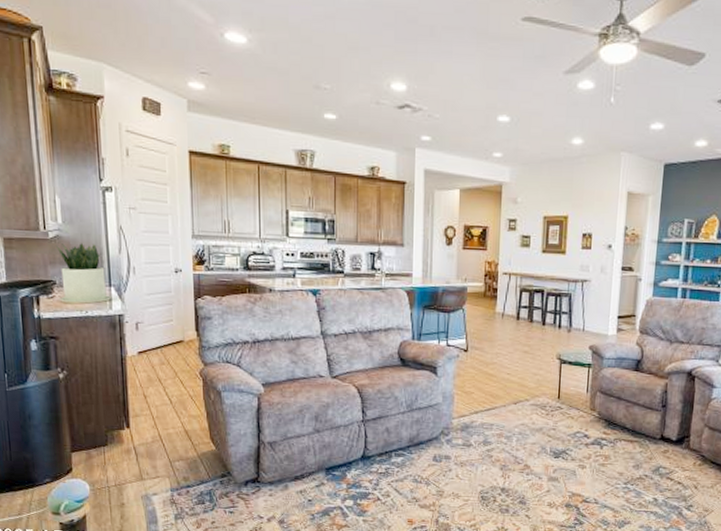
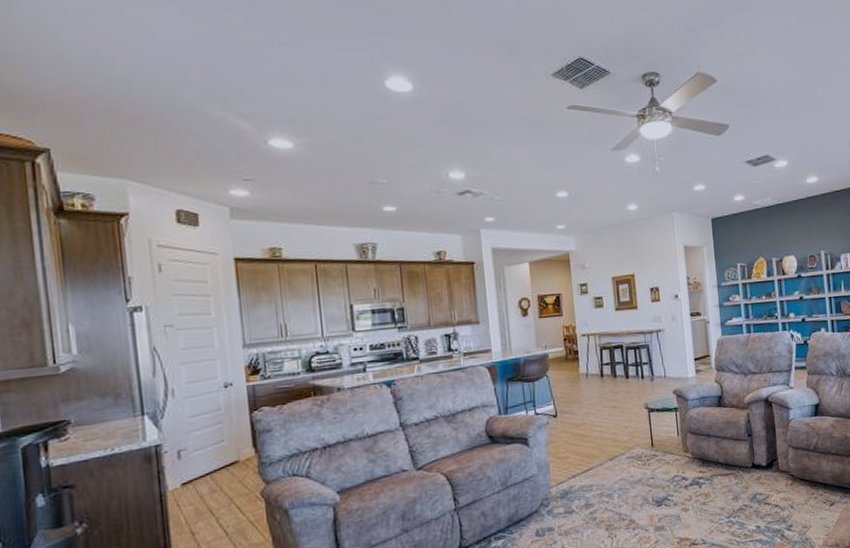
planter: present [57,243,112,305] -> none [71,371,146,444]

